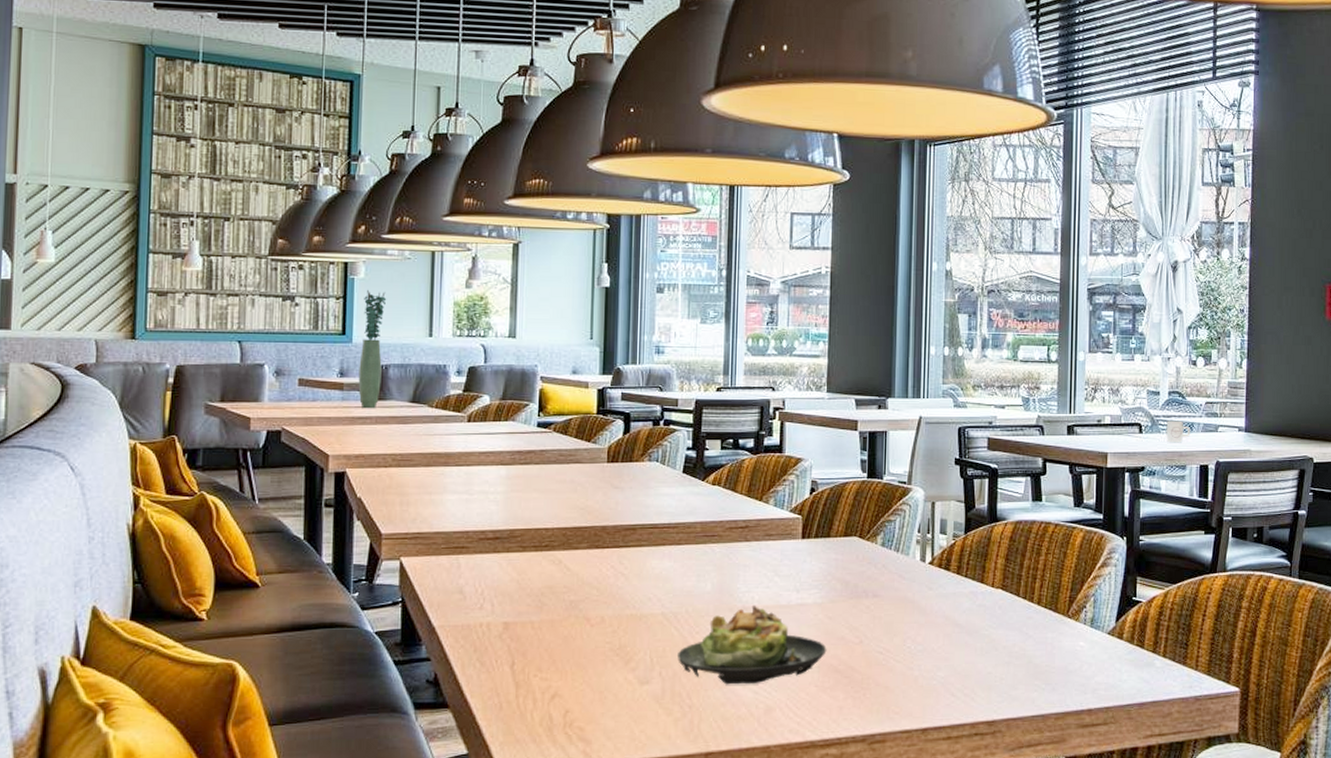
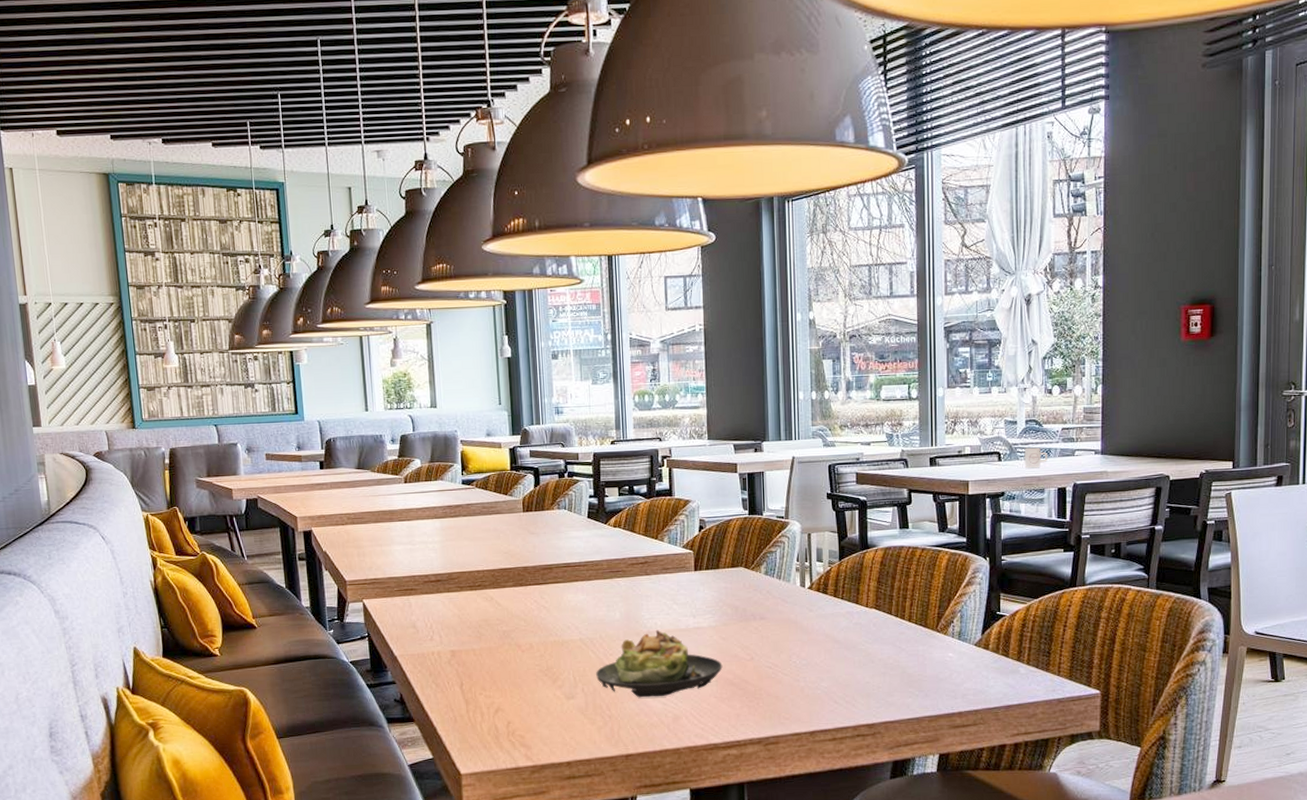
vase: present [358,289,387,409] -> none [309,373,332,477]

